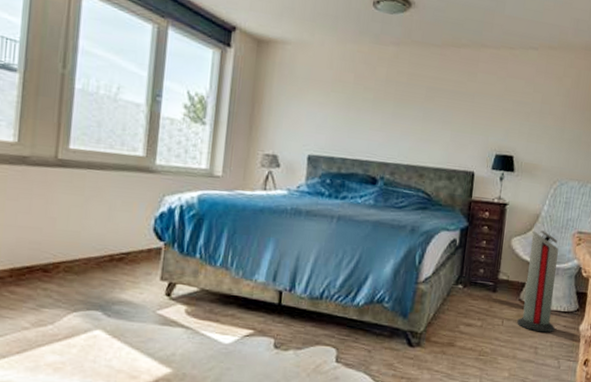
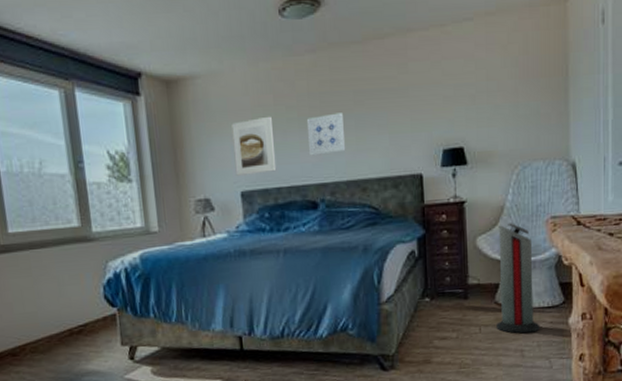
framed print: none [306,91,349,143] -> present [231,116,277,176]
wall art: none [378,101,414,138] -> present [306,113,346,156]

